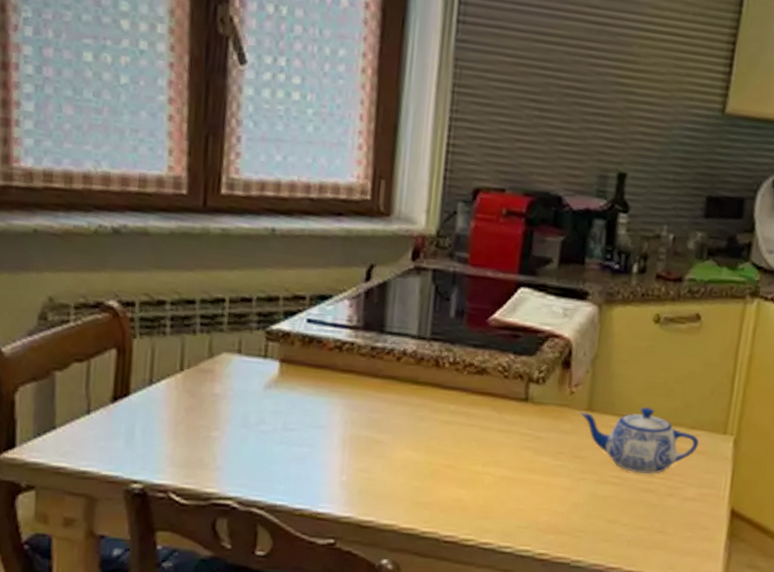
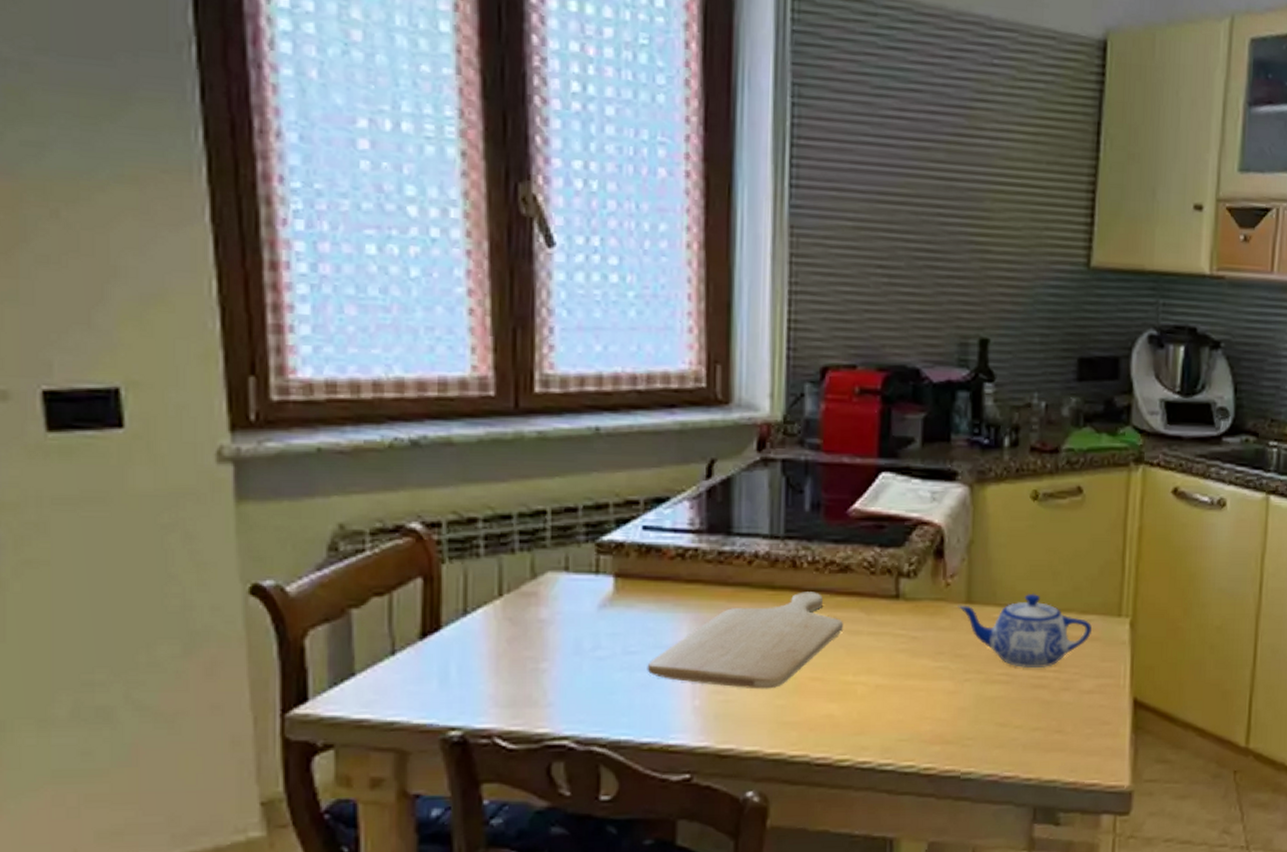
chopping board: none [303,388,477,472] -> present [647,591,843,689]

